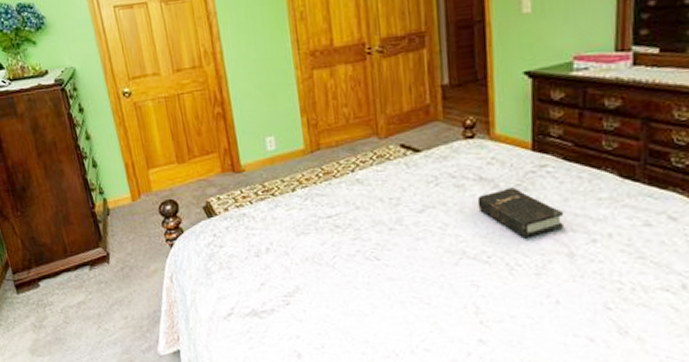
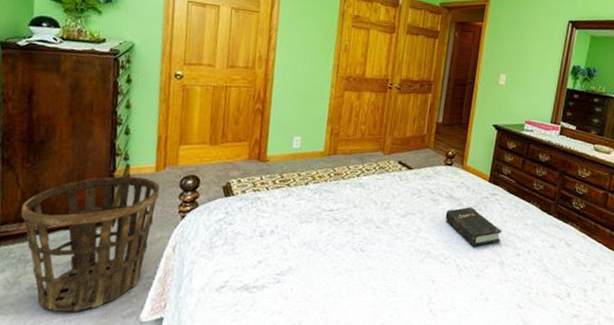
basket: none [25,209,148,350] -> present [21,175,160,311]

